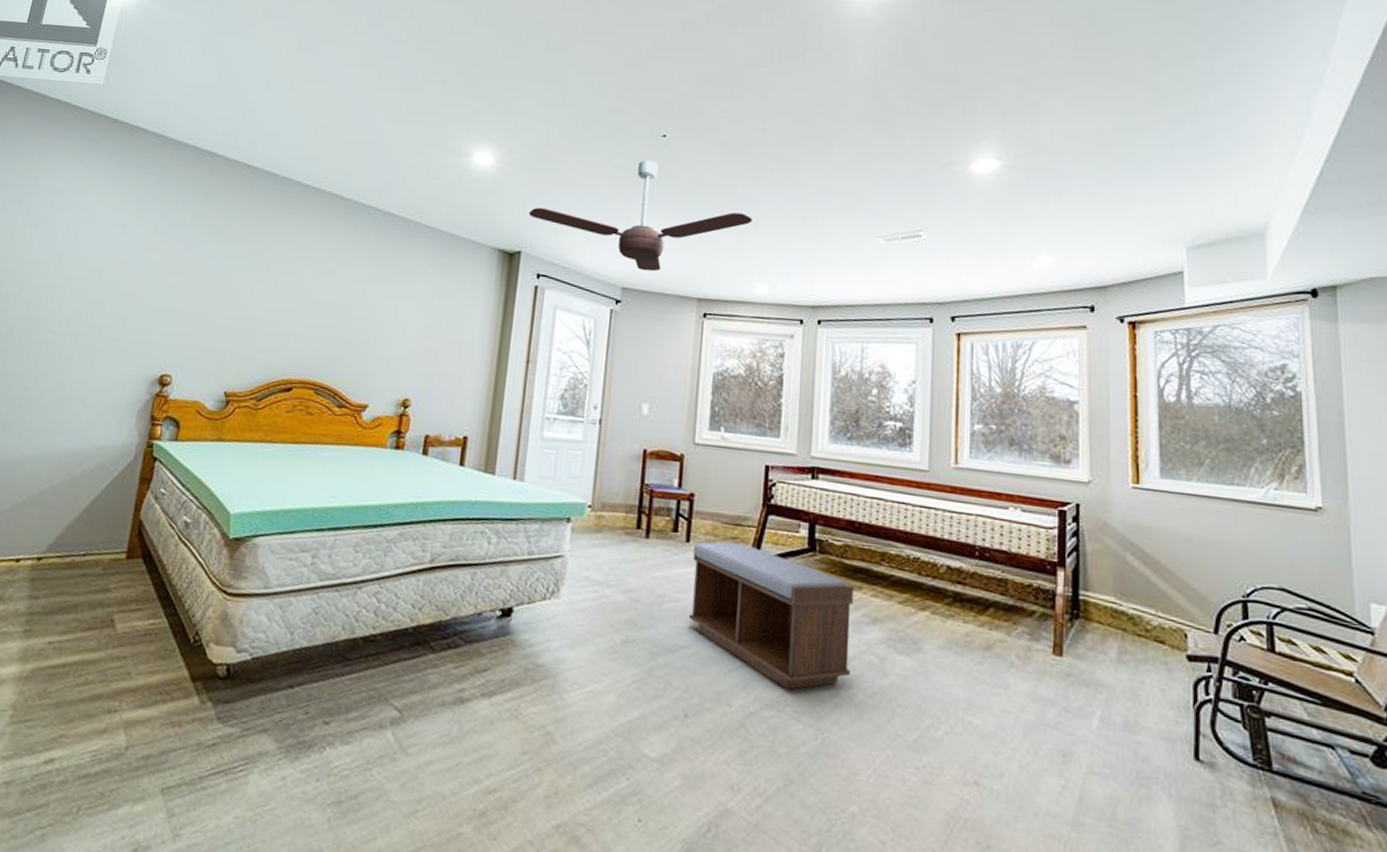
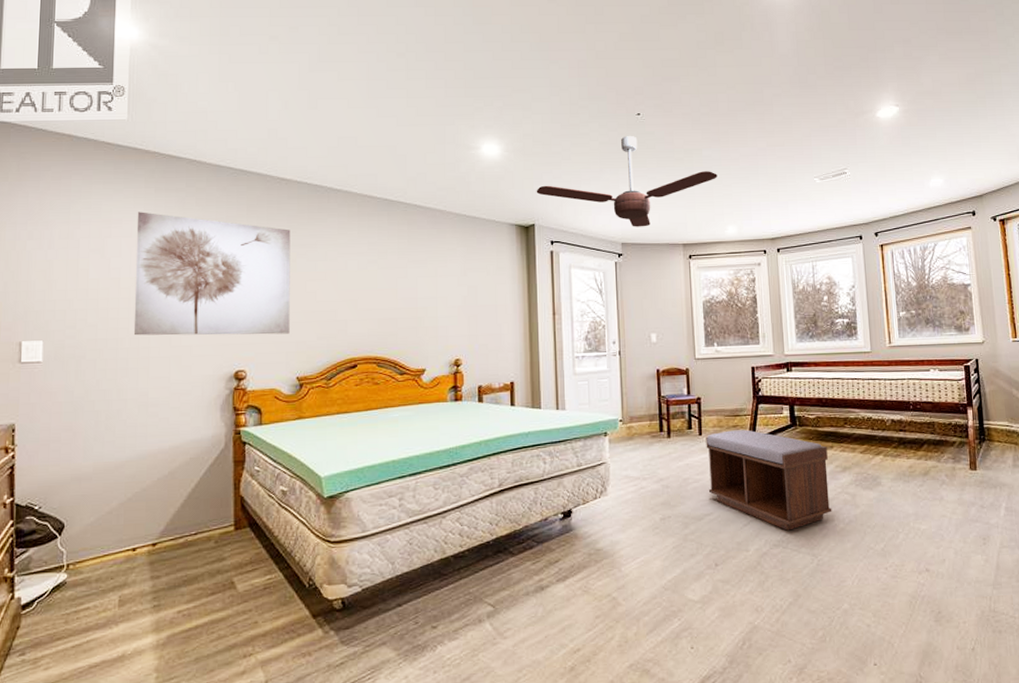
wall art: none [64,184,248,341] -> present [133,212,291,336]

